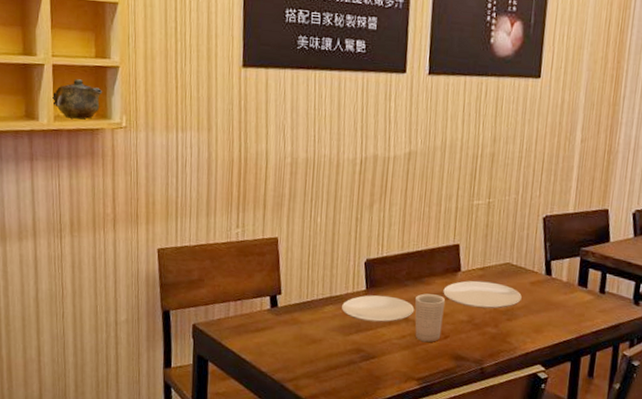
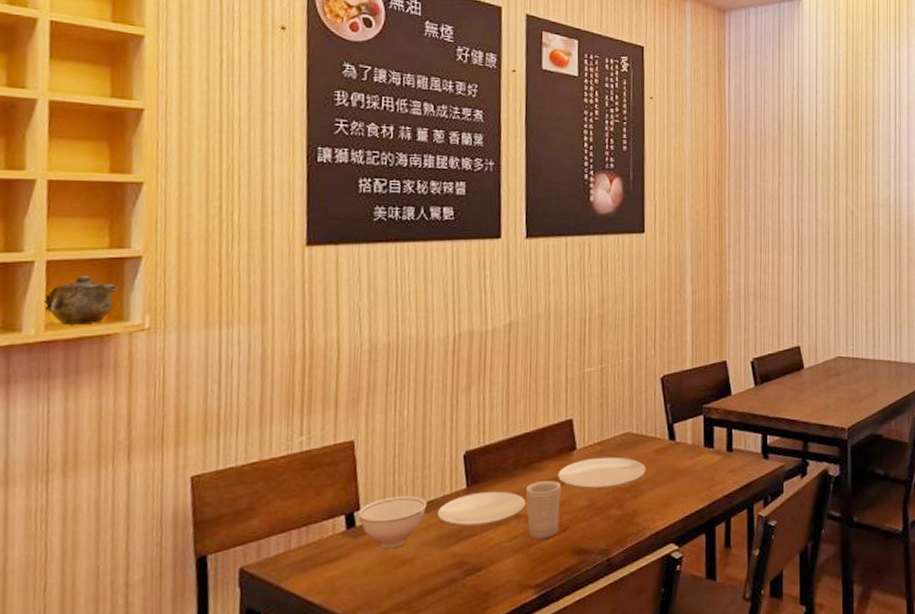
bowl: none [279,287,334,330] -> present [357,495,428,550]

